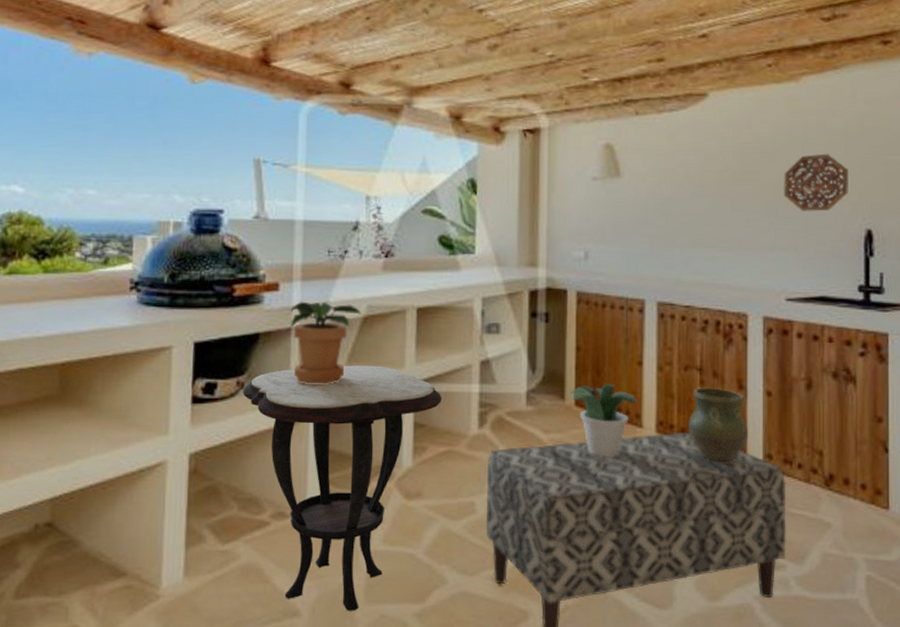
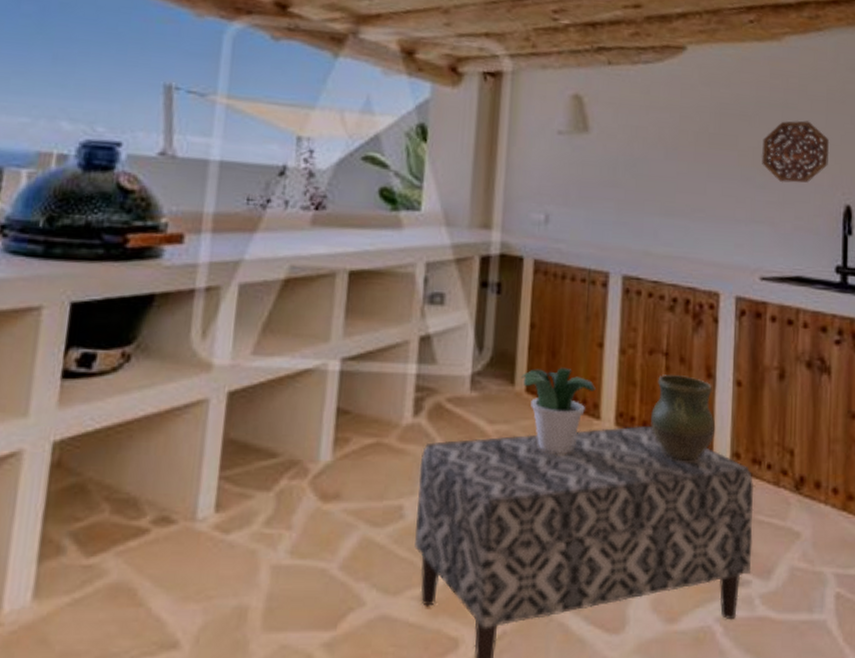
side table: present [243,365,443,611] -> none [128,336,373,641]
potted plant: present [290,301,364,385] -> none [193,257,285,360]

